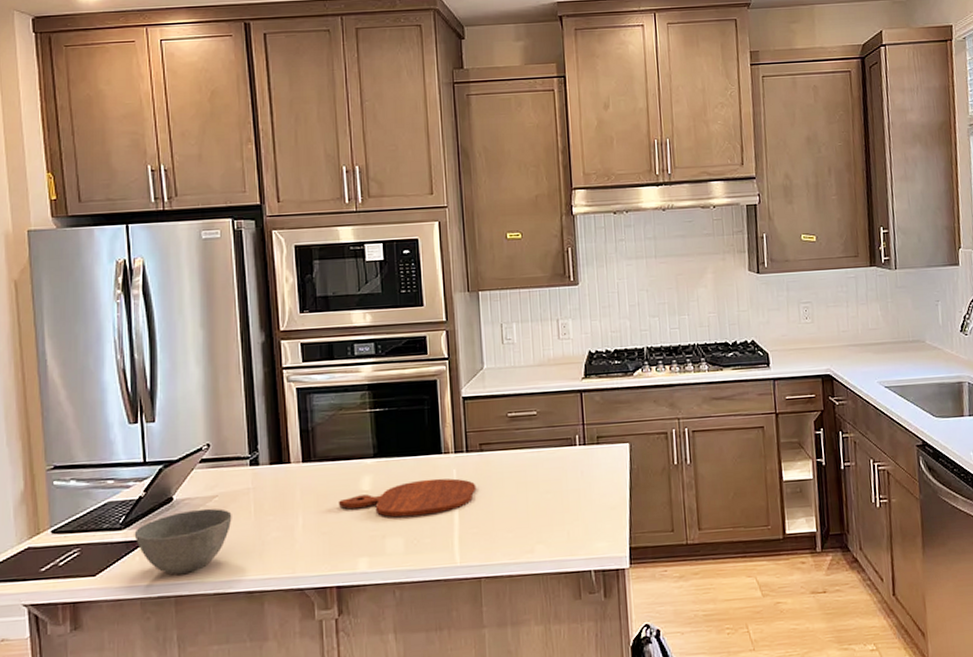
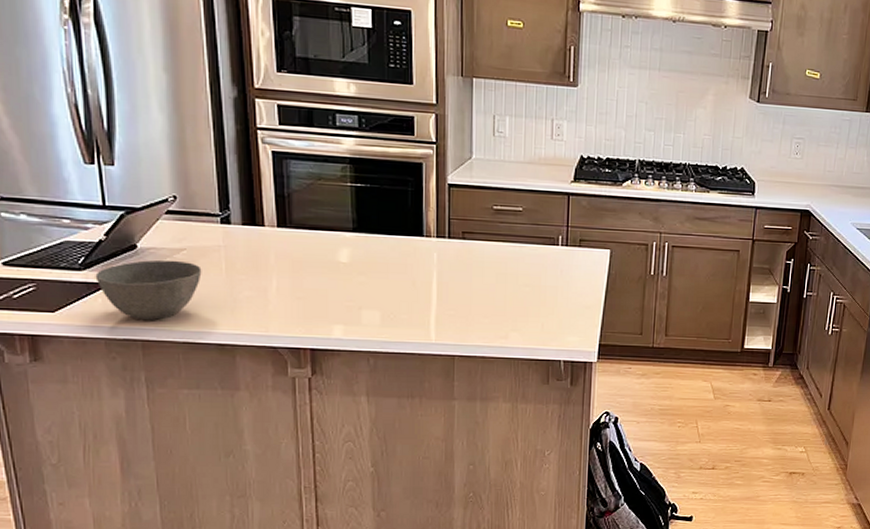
cutting board: present [338,478,477,518] -> none [314,259,456,293]

